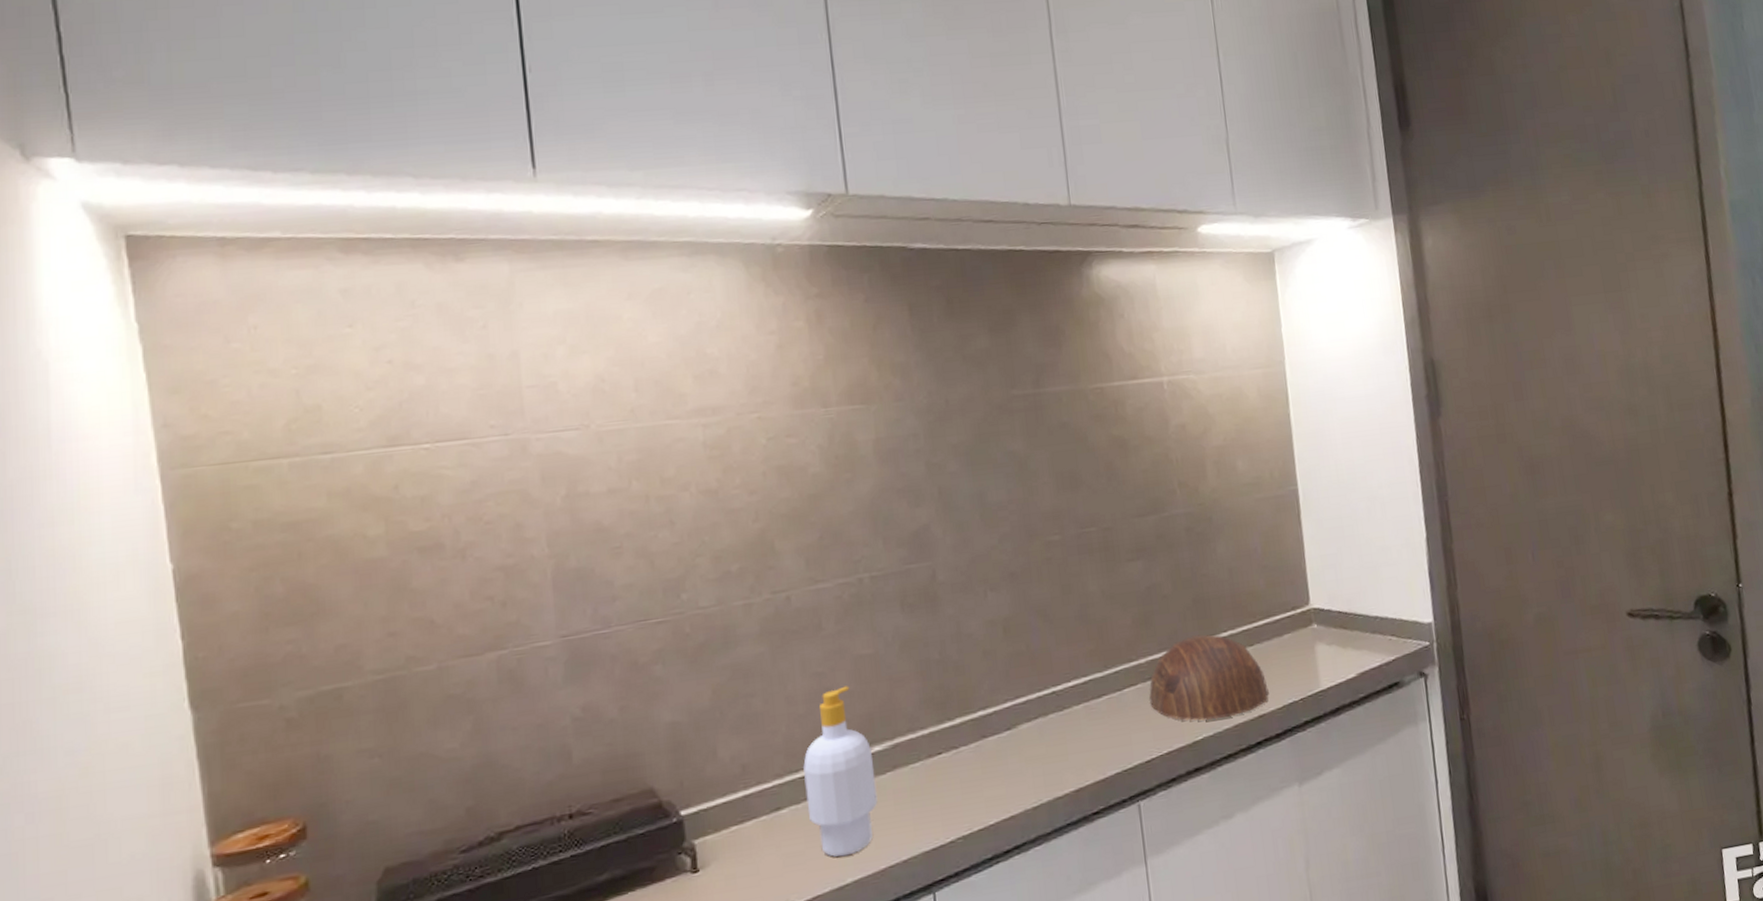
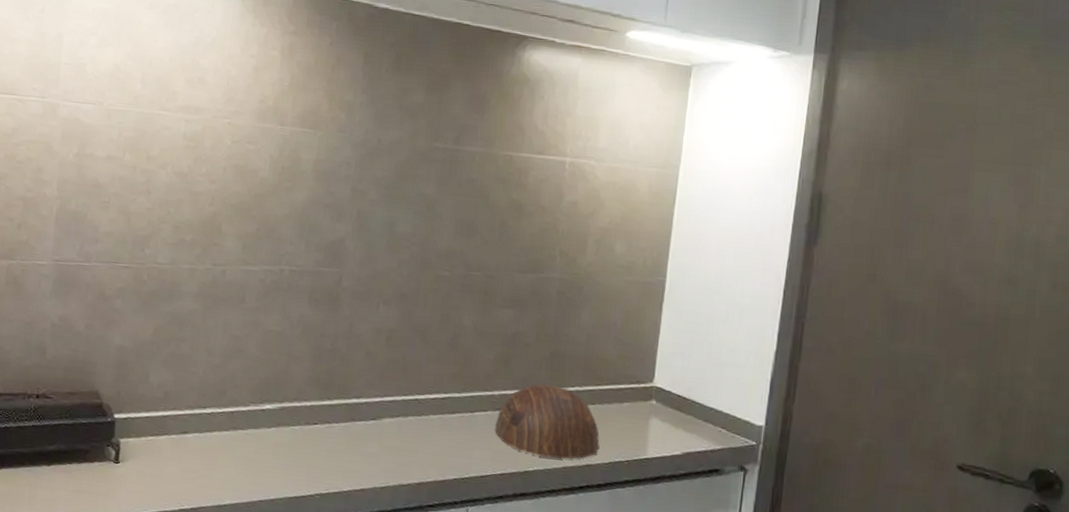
soap bottle: present [803,686,878,858] -> none [207,351,264,483]

